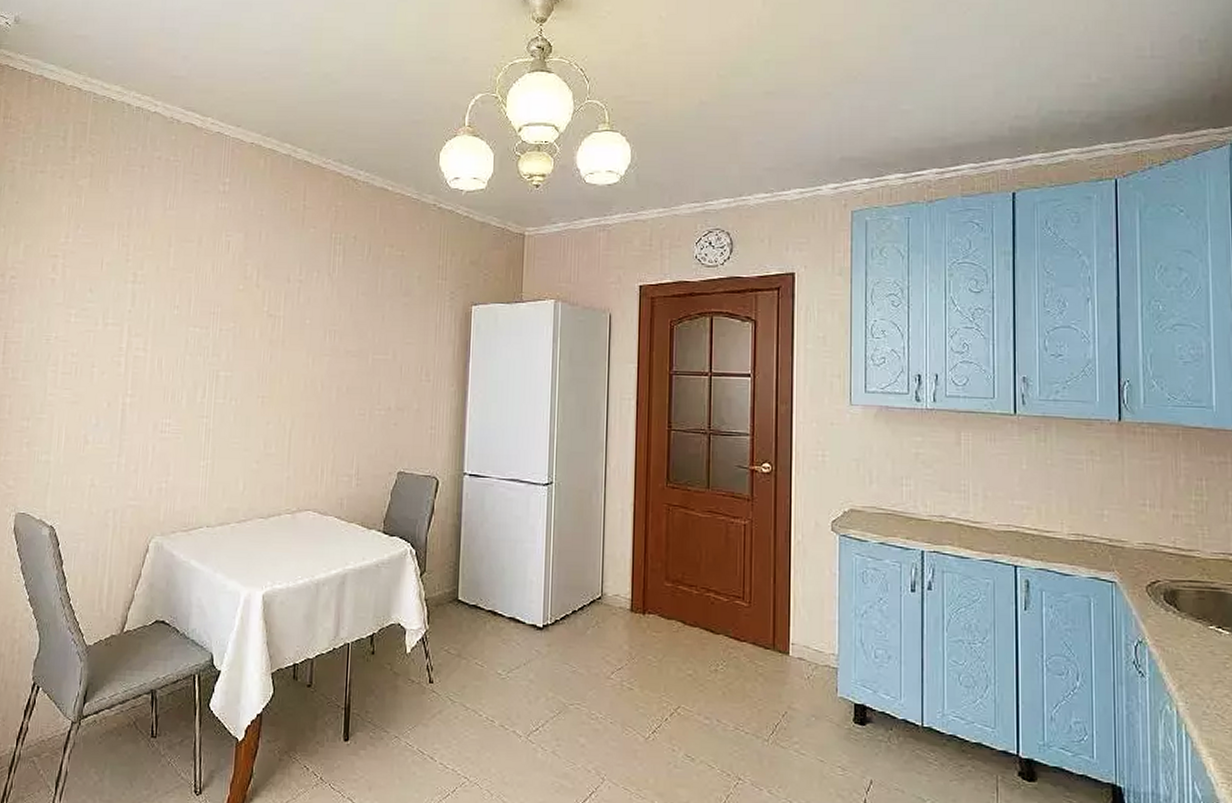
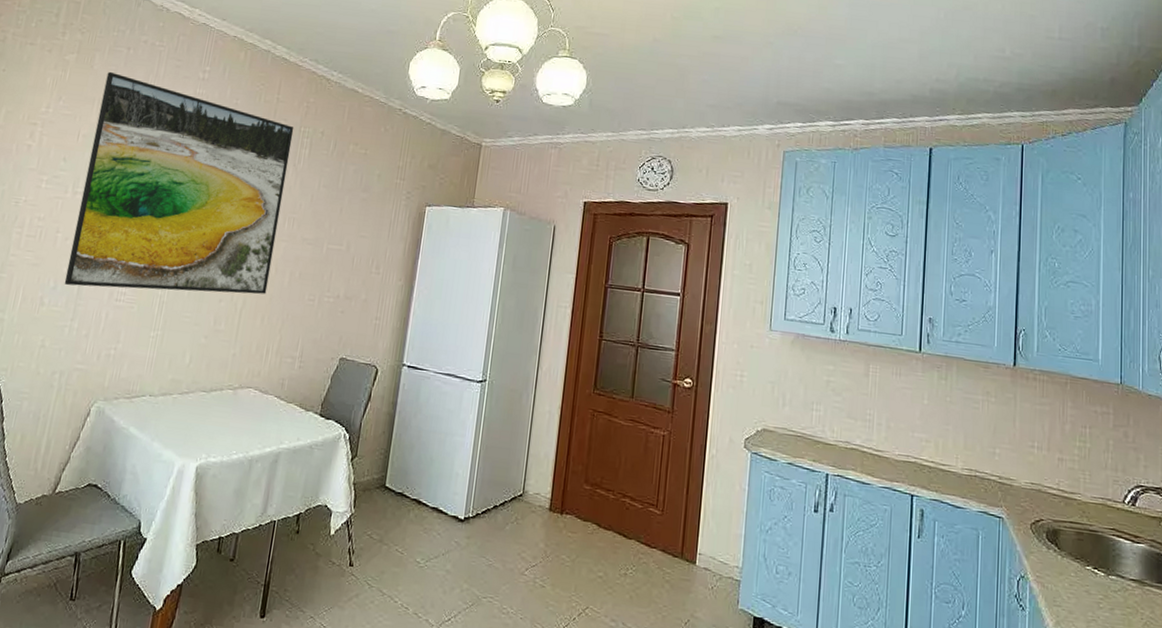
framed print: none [106,193,325,421] -> present [64,71,294,295]

